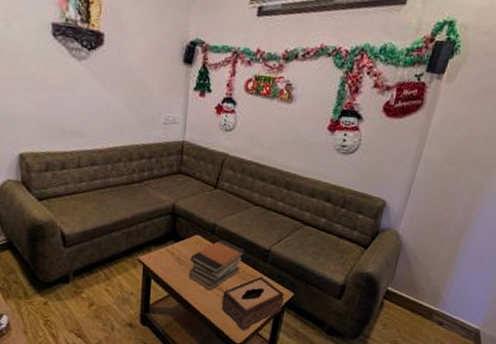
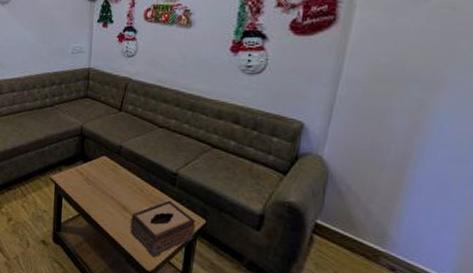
book stack: present [188,239,245,290] -> none [97,160,151,212]

